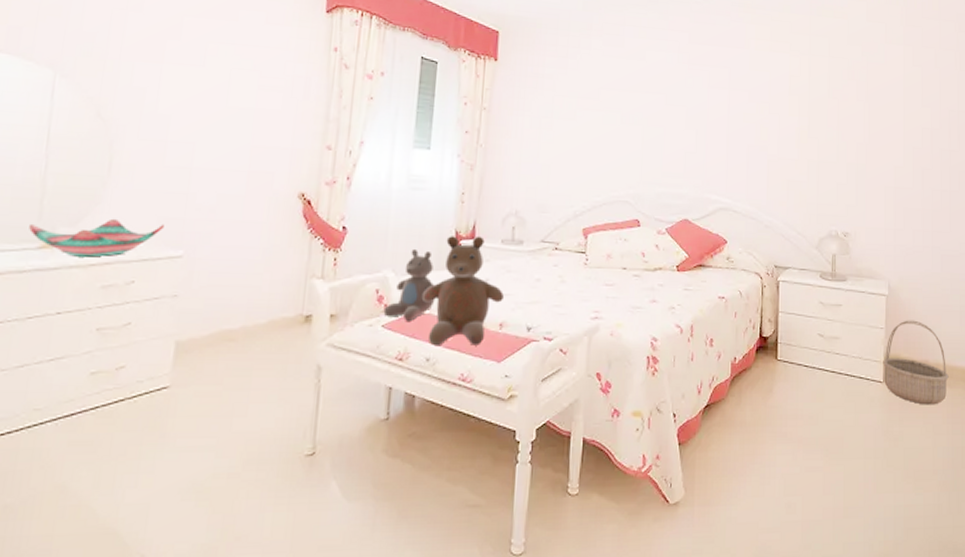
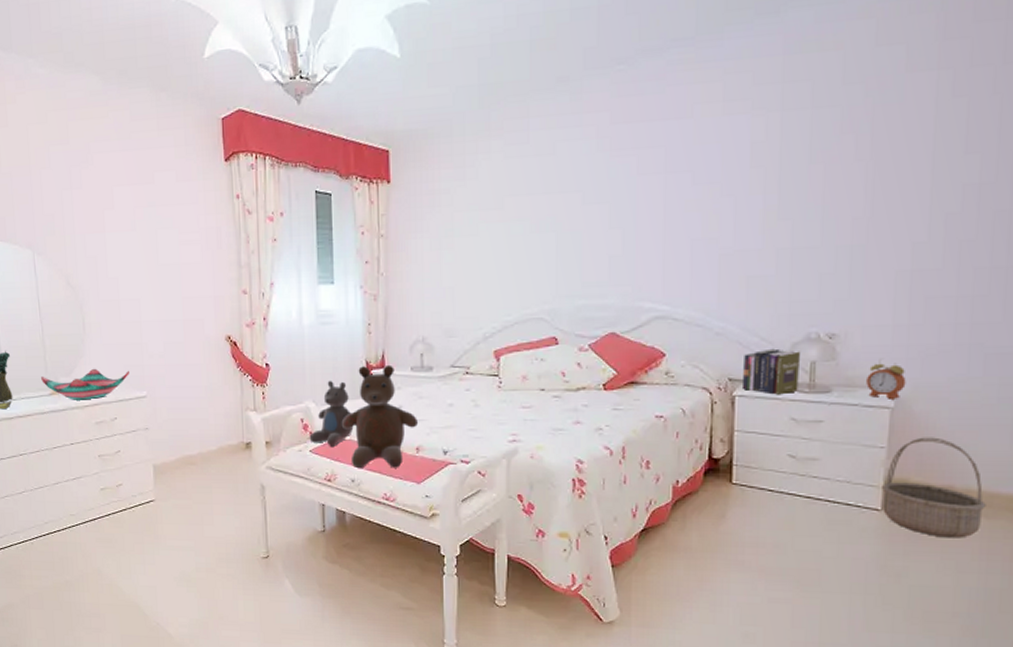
books: none [784,241,826,282] -> present [741,348,801,395]
alarm clock: none [870,255,895,288] -> present [866,360,906,399]

